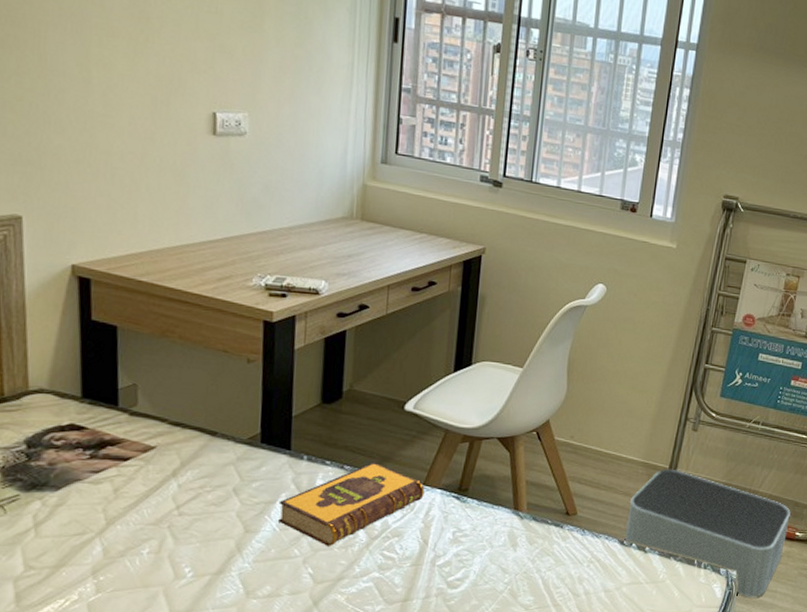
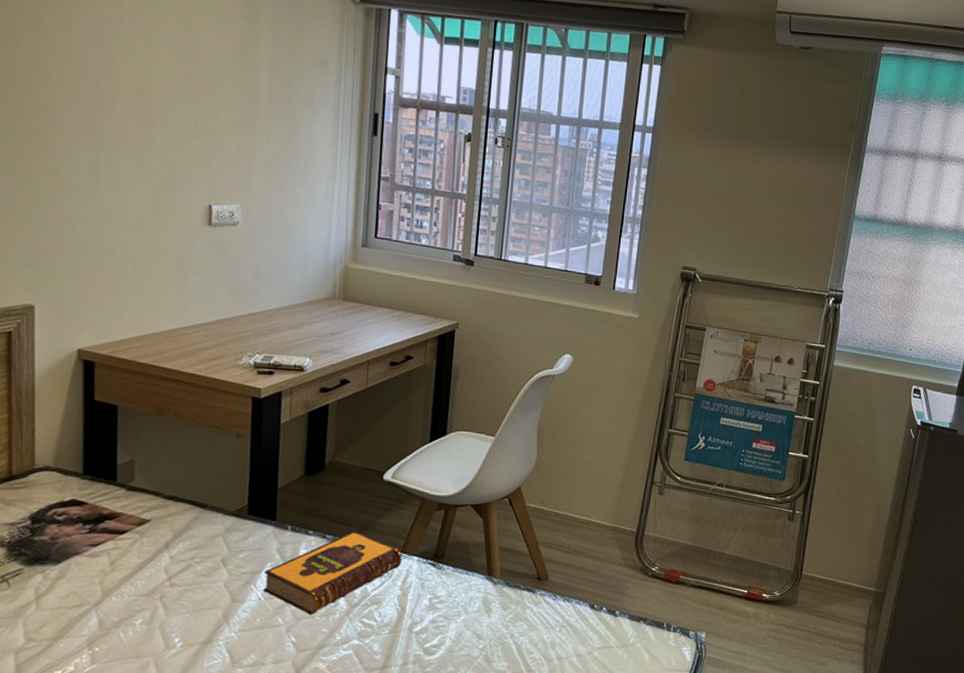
storage bin: present [624,468,791,597] -> none [595,532,757,660]

